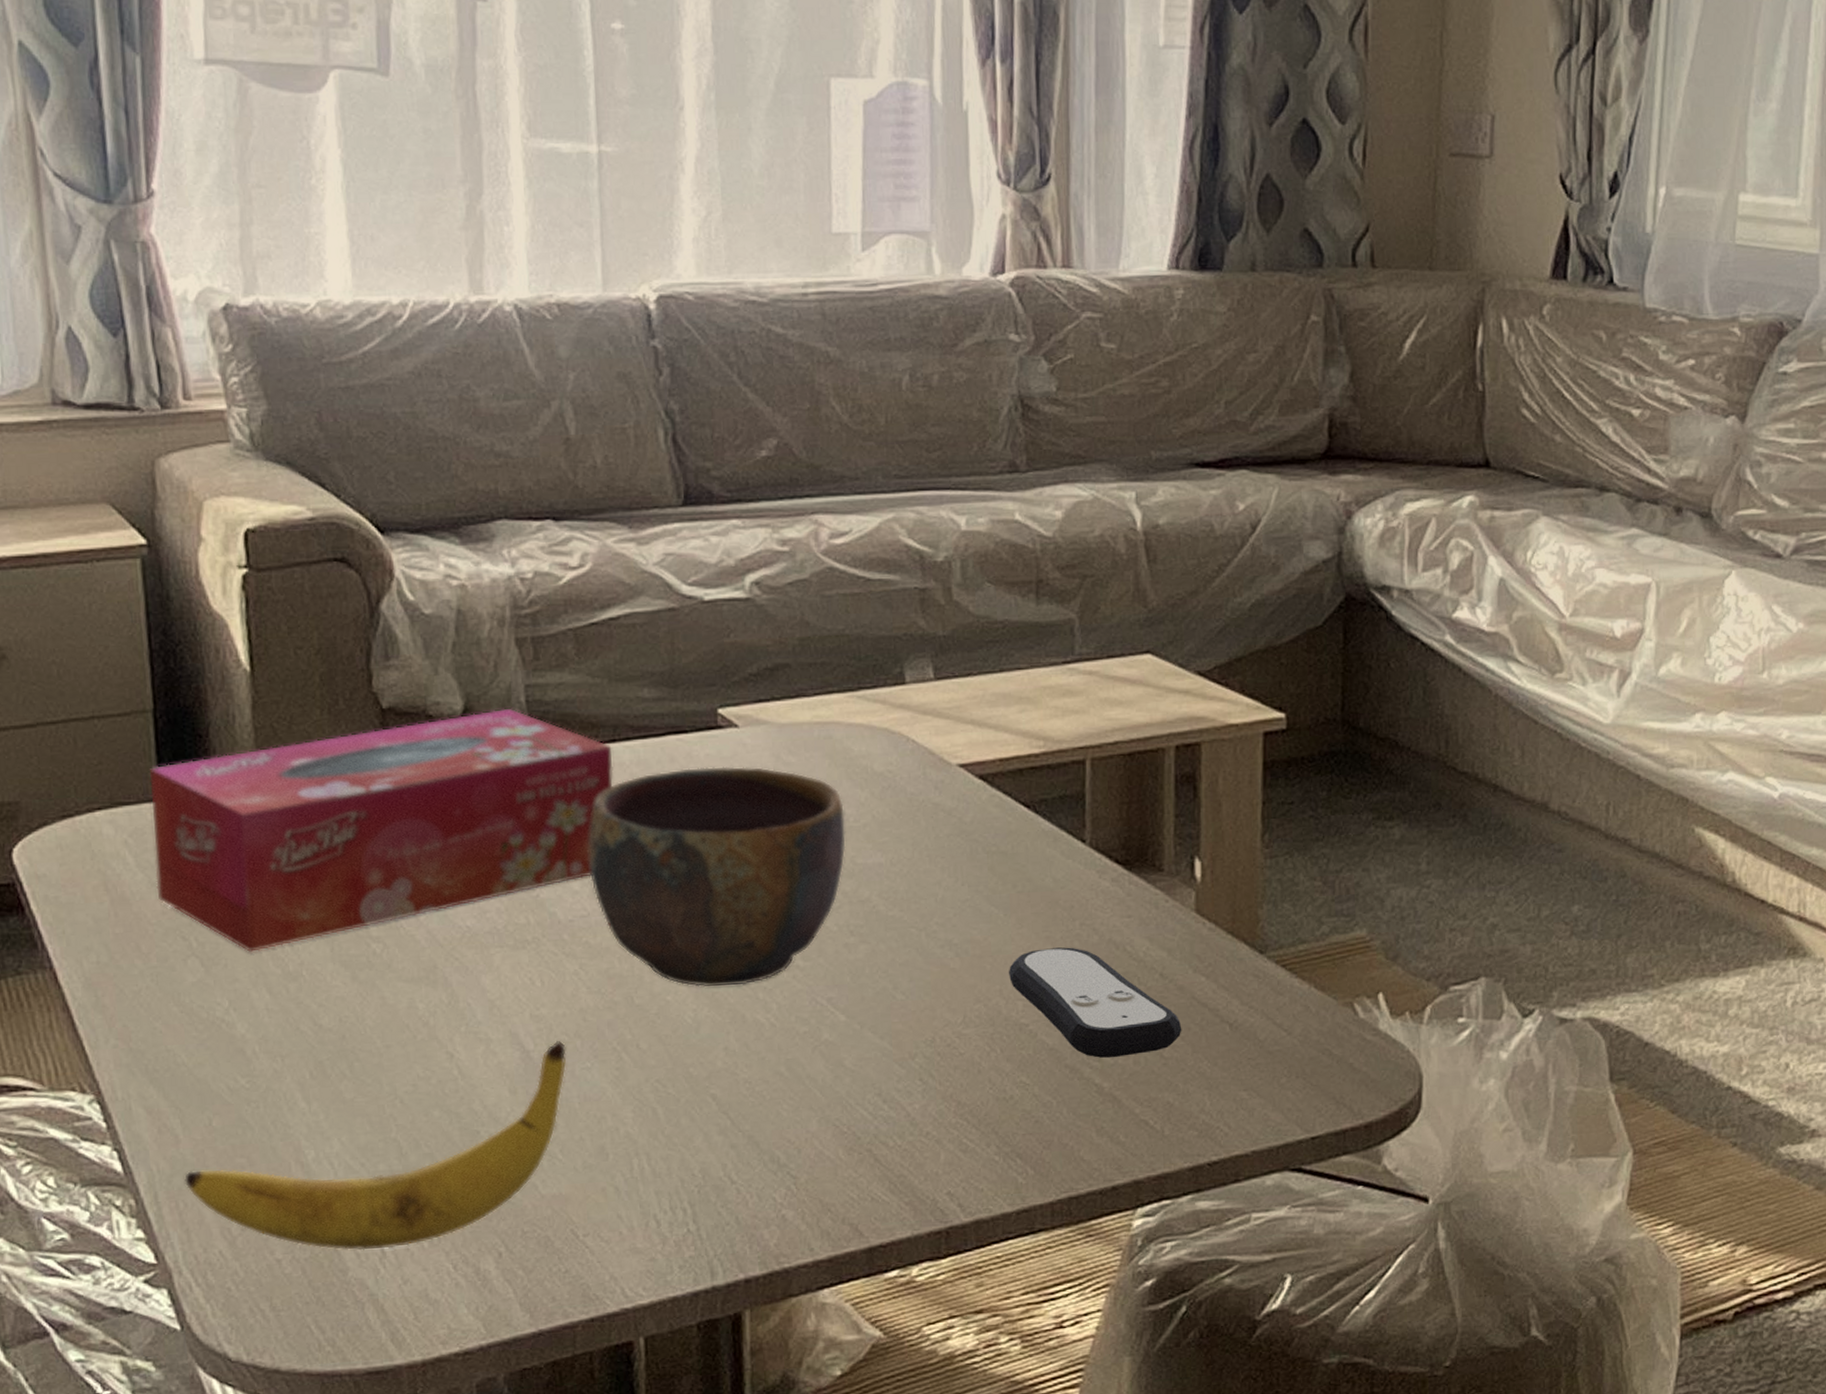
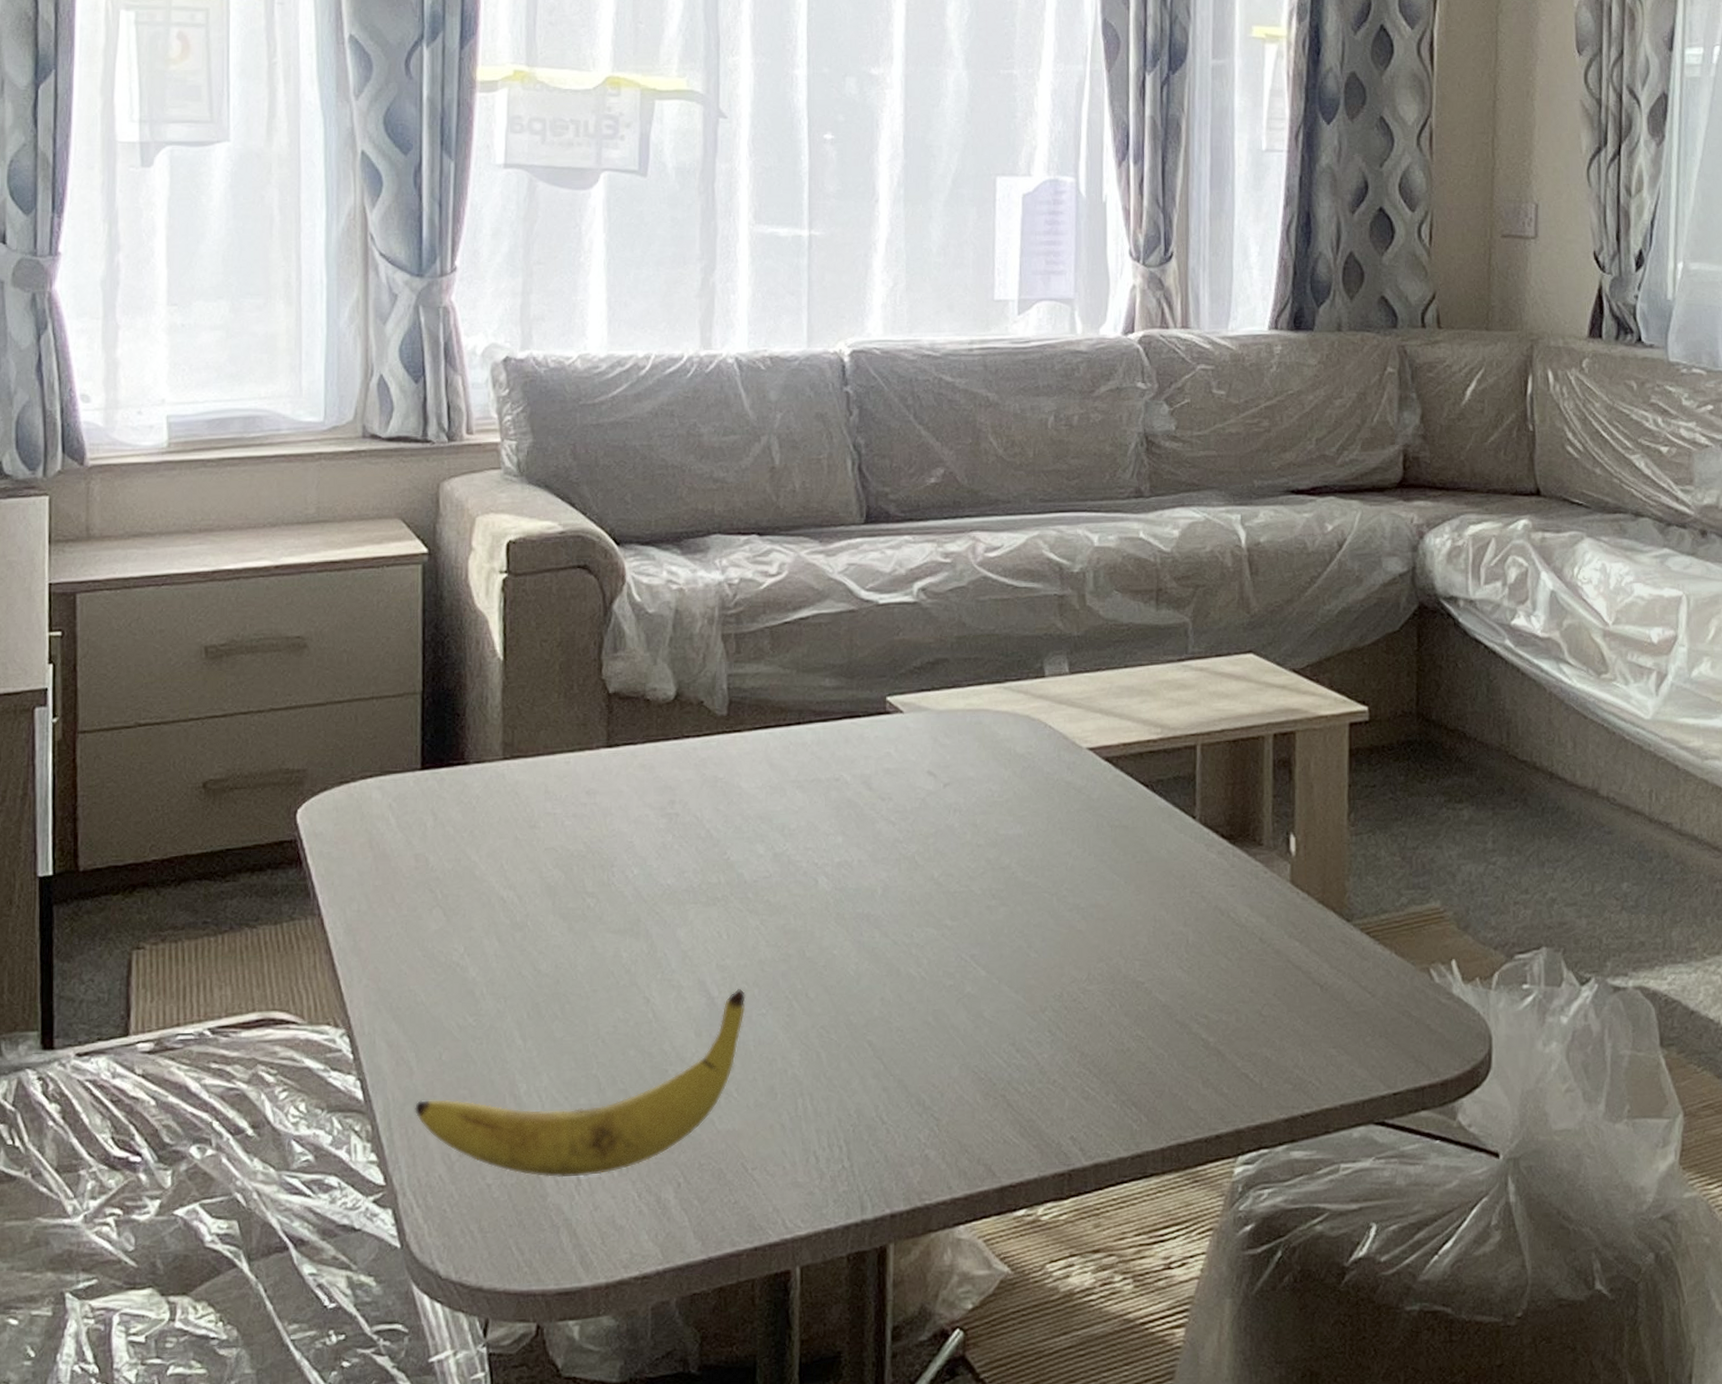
tissue box: present [149,708,613,953] -> none [412,694,797,905]
bowl: present [588,766,846,987] -> none [772,747,991,943]
remote control: present [1009,947,1182,1058] -> none [1128,912,1279,1015]

